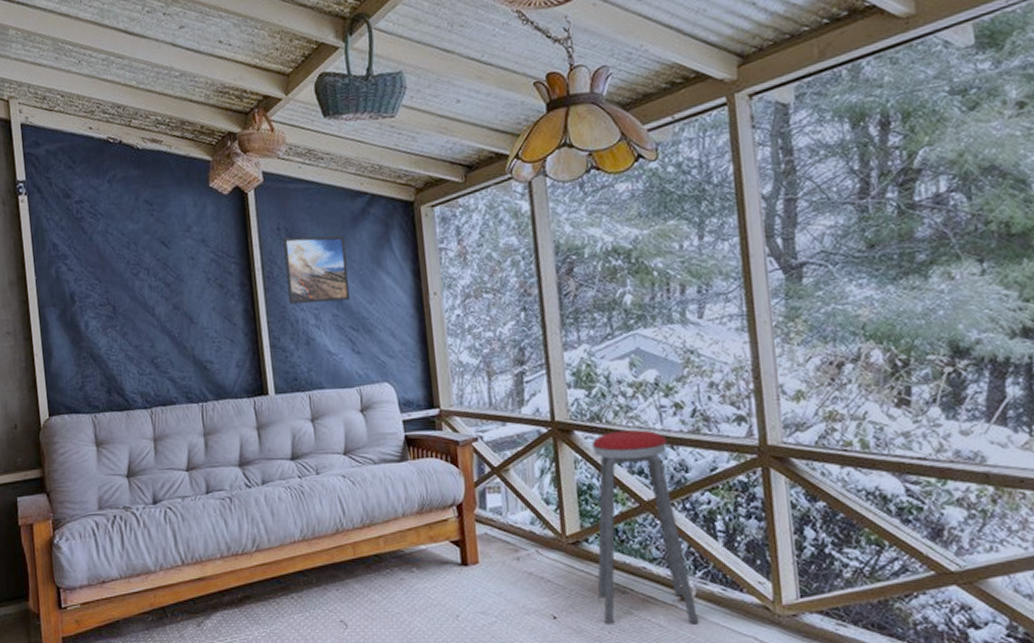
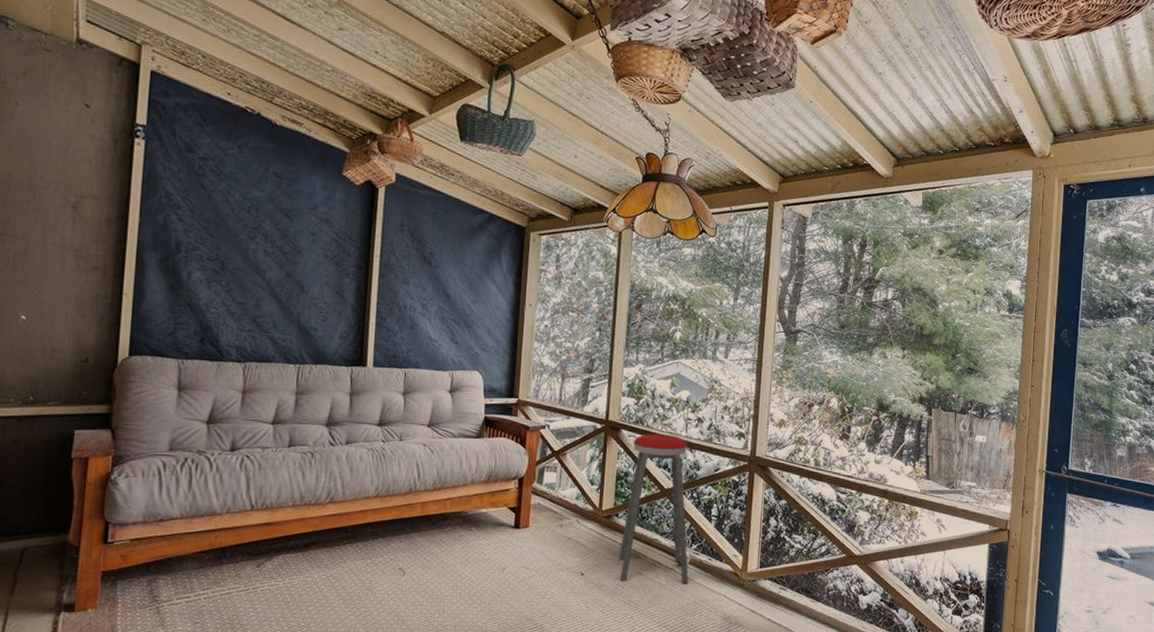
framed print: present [282,235,351,305] -> none [400,233,461,298]

